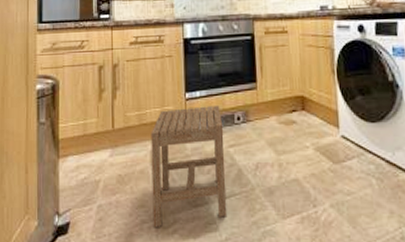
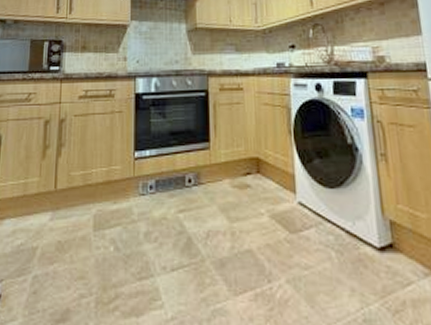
stool: present [150,106,227,228] -> none [92,167,174,304]

